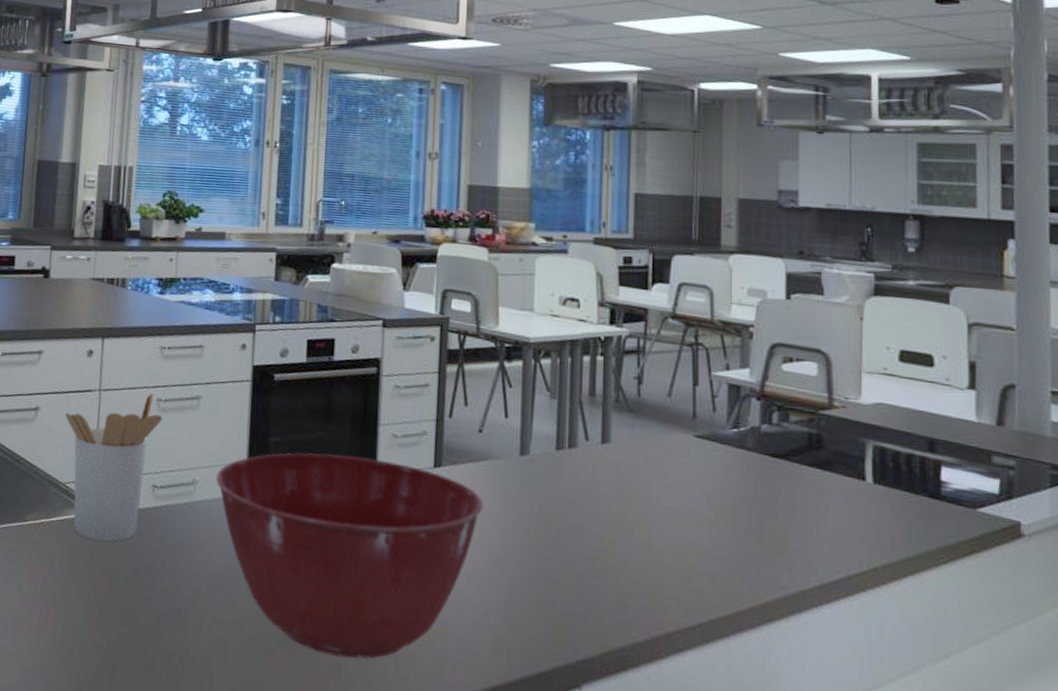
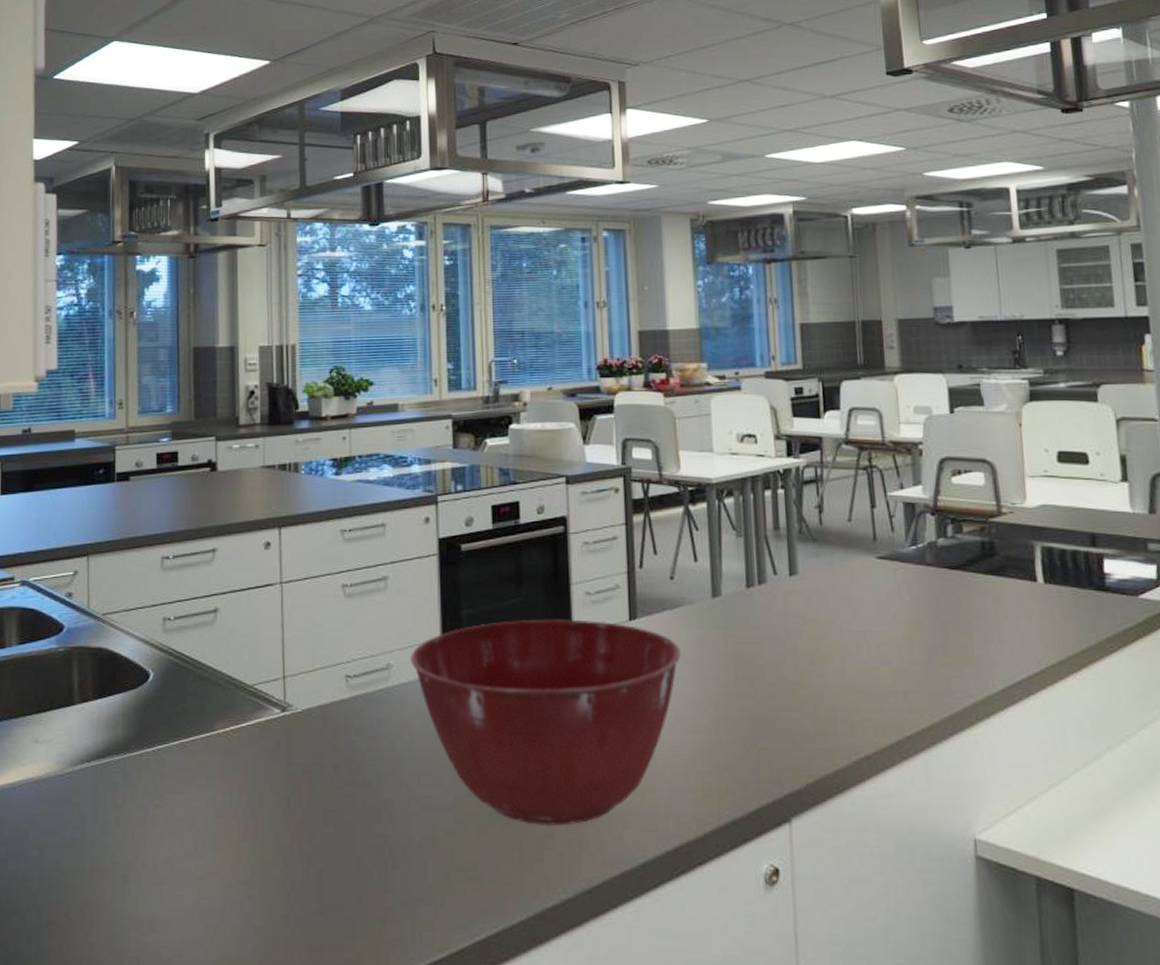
utensil holder: present [65,393,162,542] -> none [246,579,349,741]

